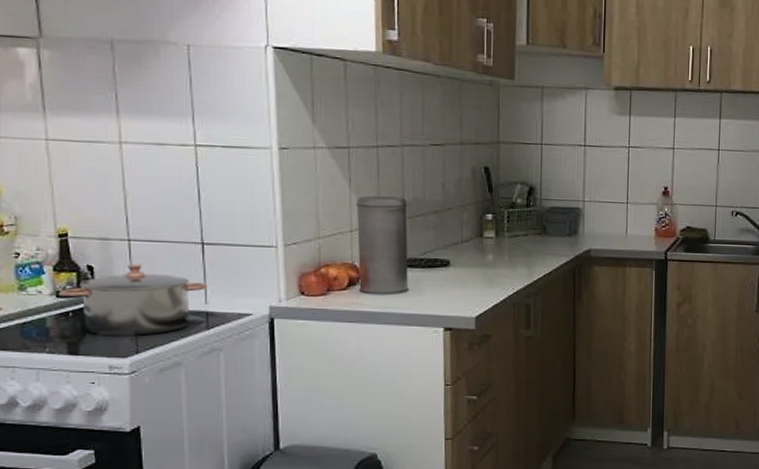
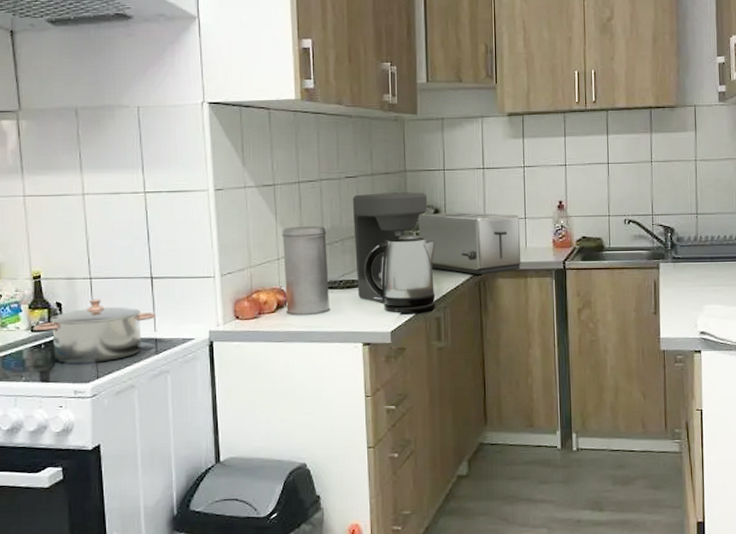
coffee maker: none [437,164,522,286] -> present [352,192,428,303]
kettle: none [448,212,529,298] -> present [364,234,436,314]
toaster: none [510,191,622,262] -> present [418,212,521,276]

